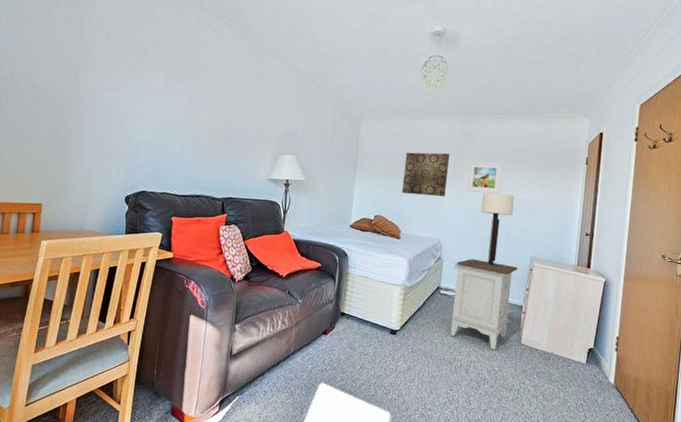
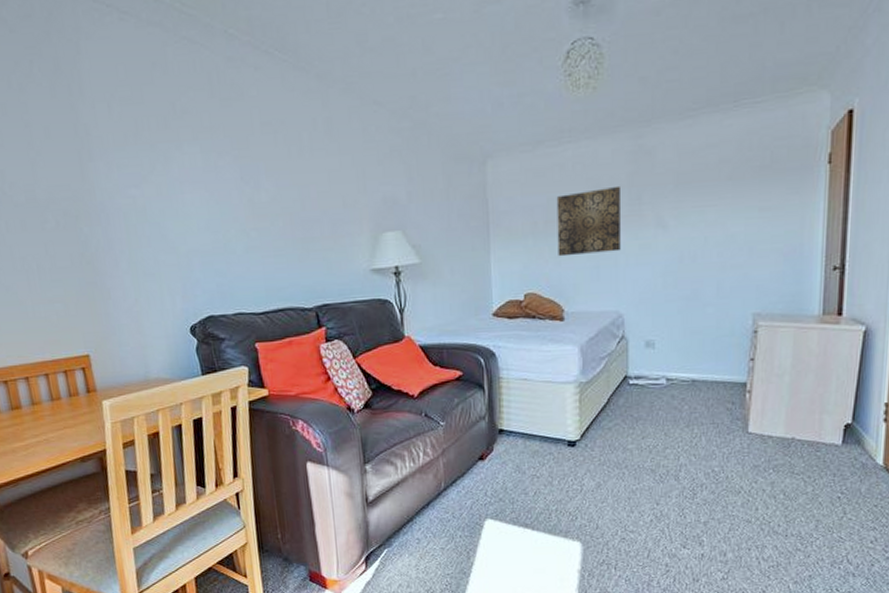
nightstand: present [450,259,519,351] -> none [647,330,737,447]
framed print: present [466,161,503,194] -> none [650,184,701,238]
table lamp: present [480,192,514,266] -> none [674,230,722,336]

